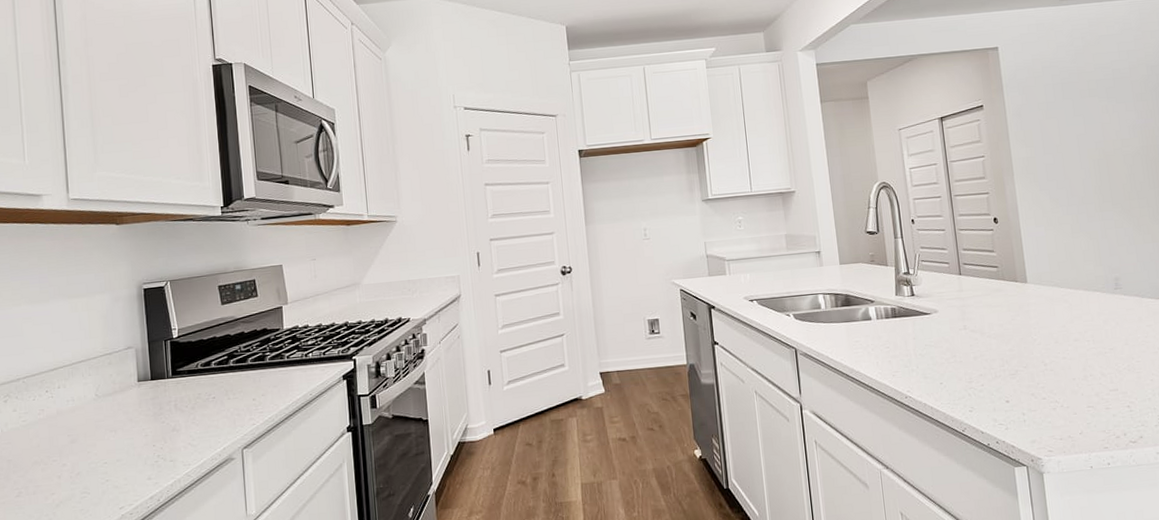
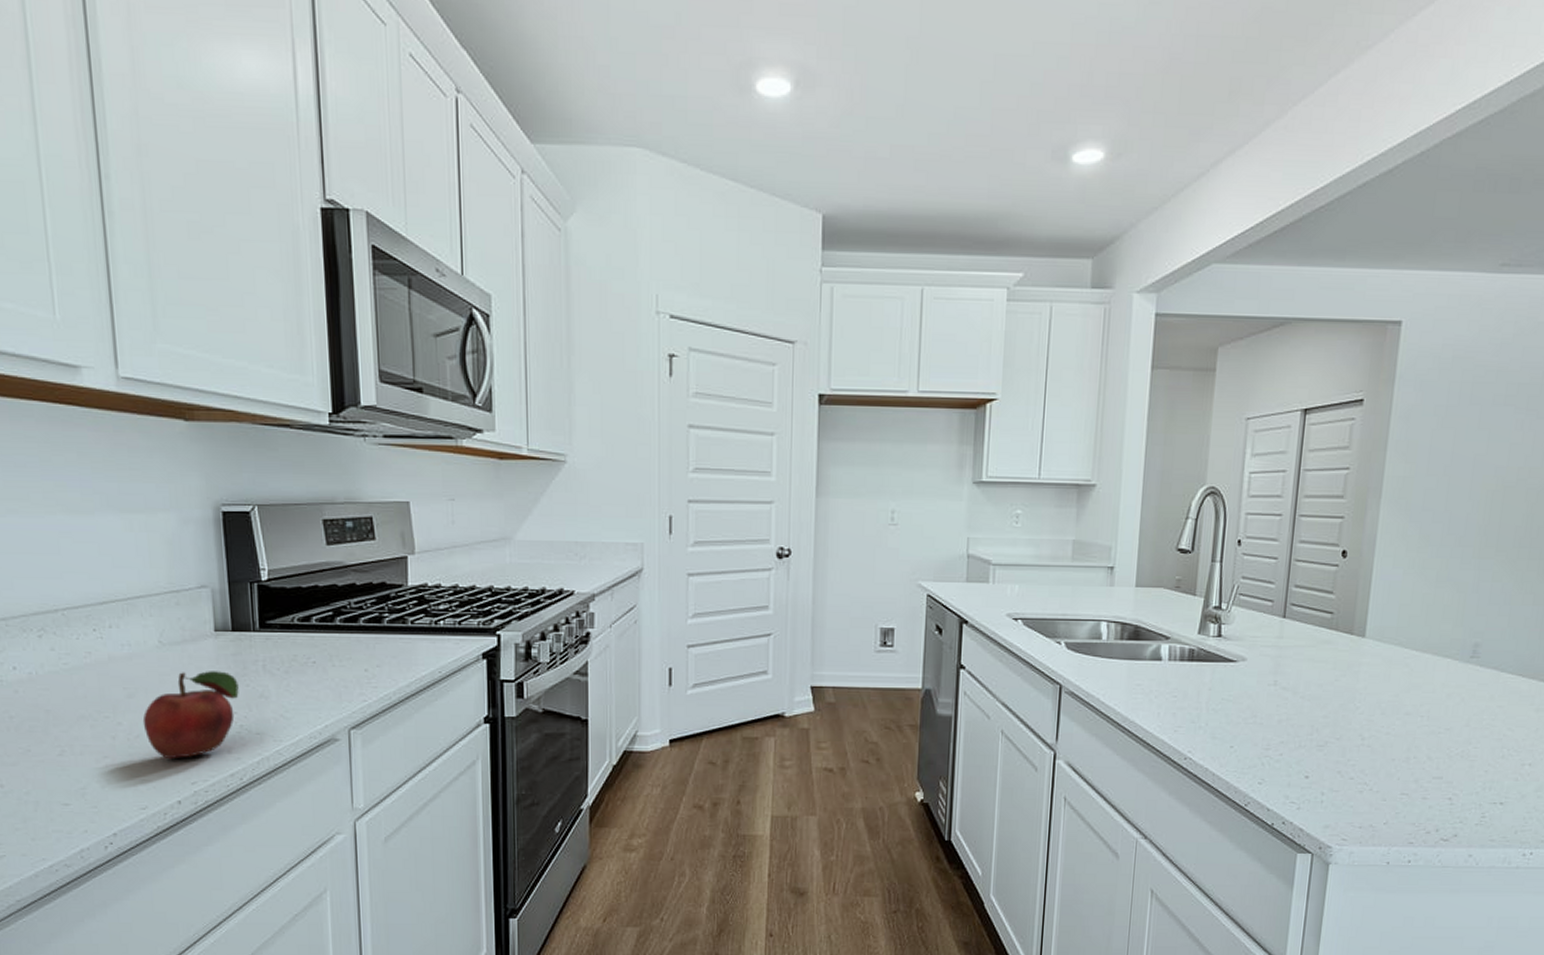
fruit: none [82,413,157,490] -> present [142,671,239,760]

